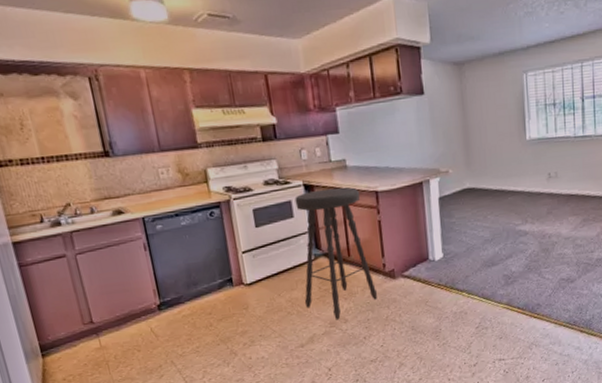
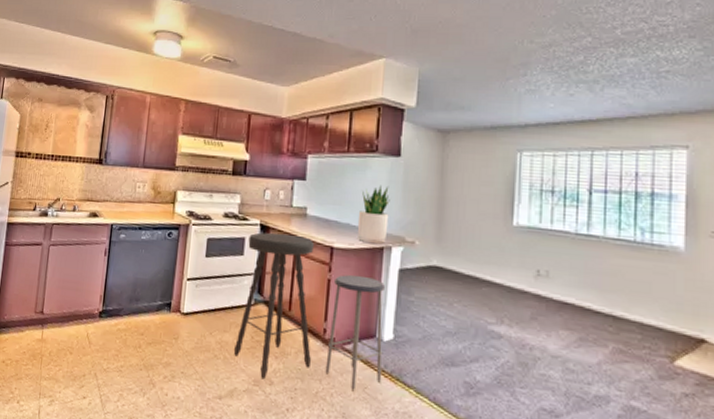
bar stool: none [383,210,439,308] -> present [325,274,386,392]
planter: none [394,124,424,181] -> present [357,185,390,244]

